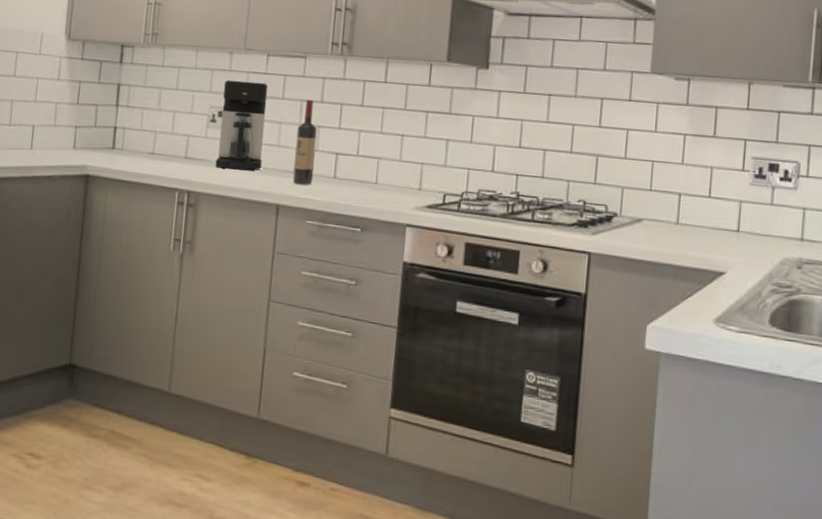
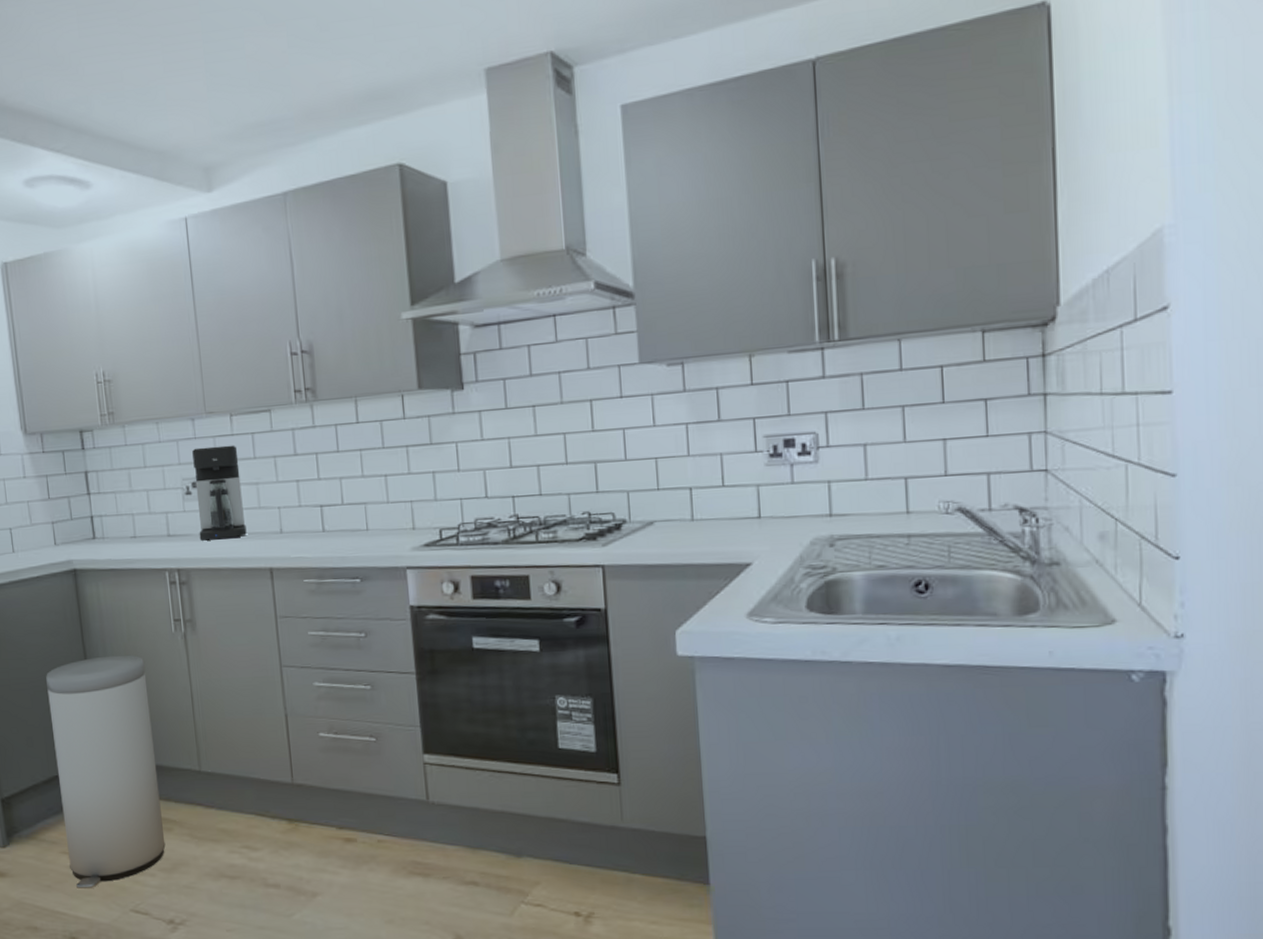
pedal bin: none [17,263,137,497] -> present [46,654,166,890]
wine bottle: present [292,99,317,186] -> none [275,454,302,544]

